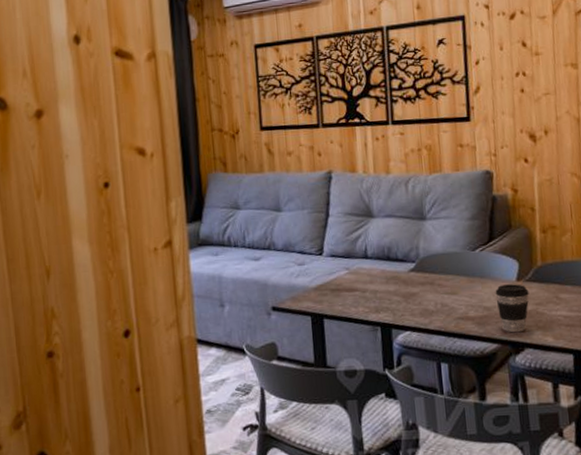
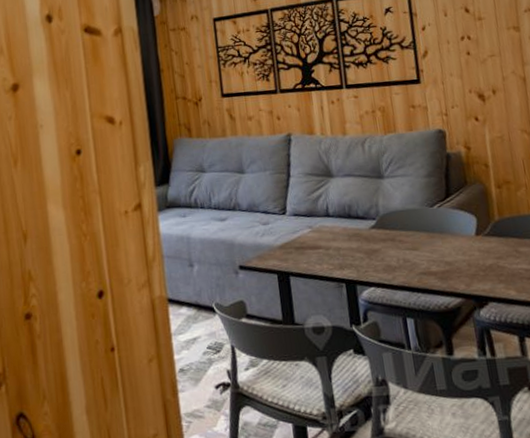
coffee cup: present [495,284,529,333] -> none [455,238,490,287]

